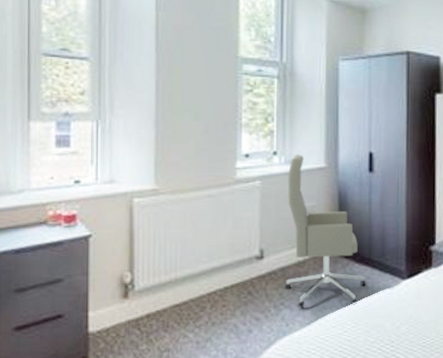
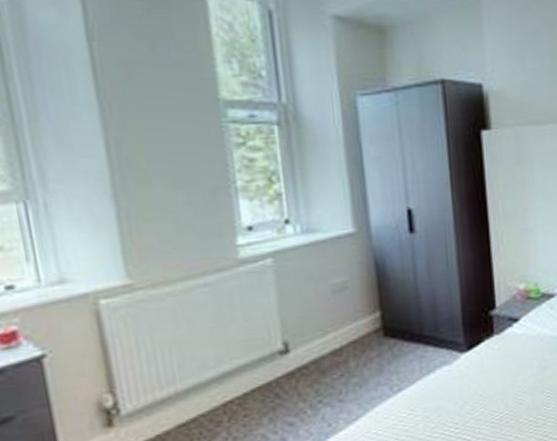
office chair: present [285,154,367,307] -> none [307,219,421,403]

